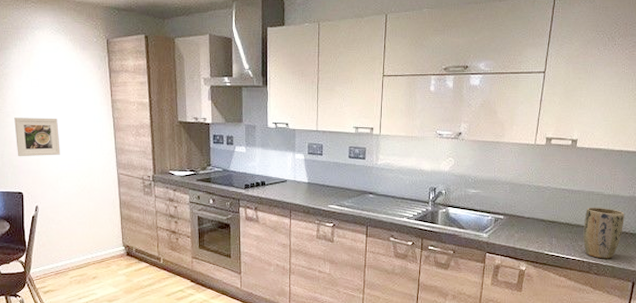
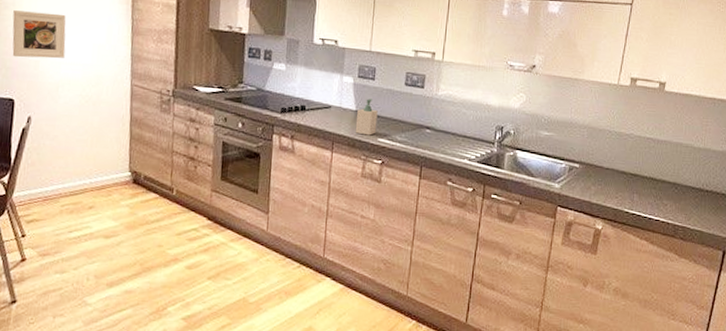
soap bottle: none [308,172,327,203] -> present [355,99,378,136]
plant pot: present [583,207,624,259] -> none [669,160,716,222]

